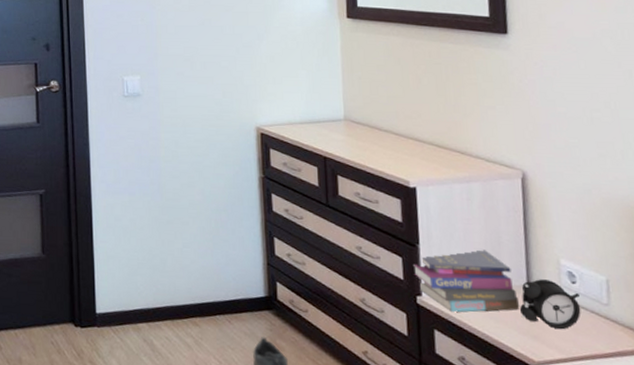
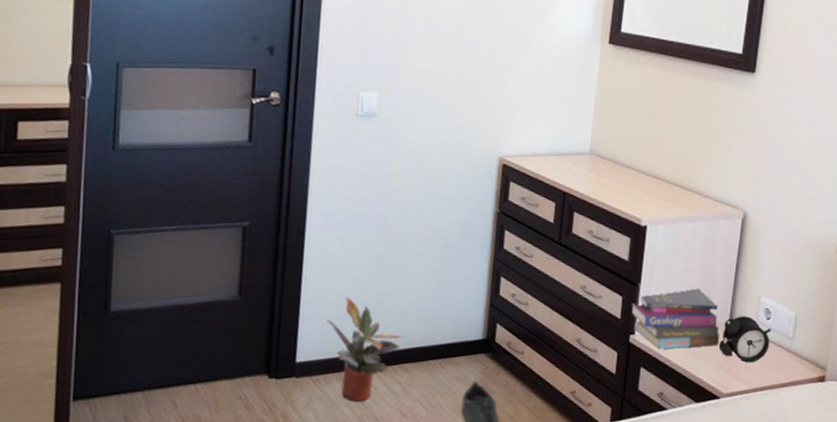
potted plant: none [119,255,188,352] -> present [327,296,402,402]

